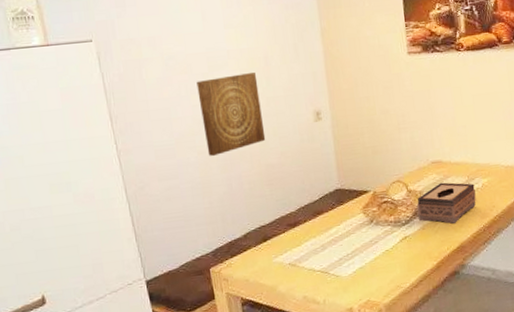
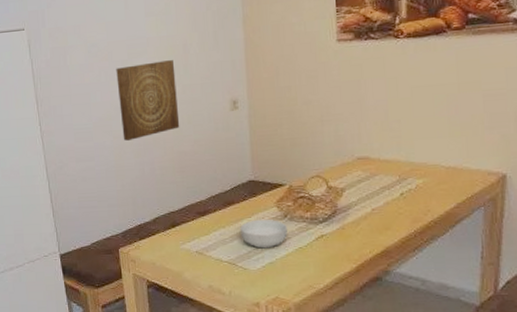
cereal bowl: none [330,225,375,255] -> present [240,219,287,249]
tissue box: present [417,182,476,224] -> none [338,180,408,226]

